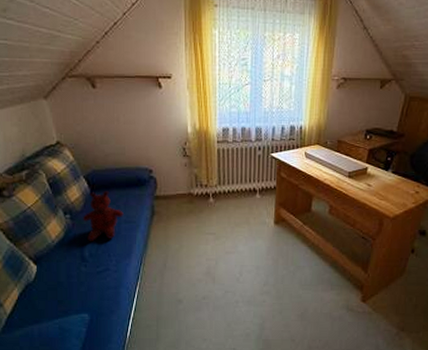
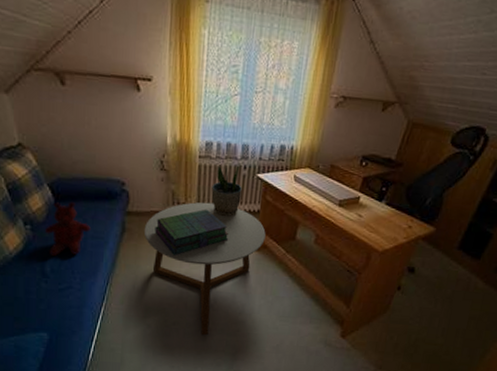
coffee table: none [171,182,283,308] -> present [143,202,266,336]
stack of books: none [181,189,250,234] -> present [155,209,229,256]
potted plant: none [230,144,258,194] -> present [211,162,242,216]

